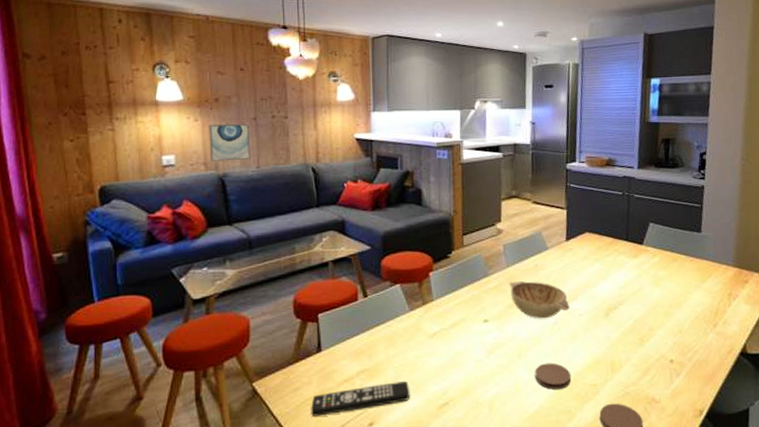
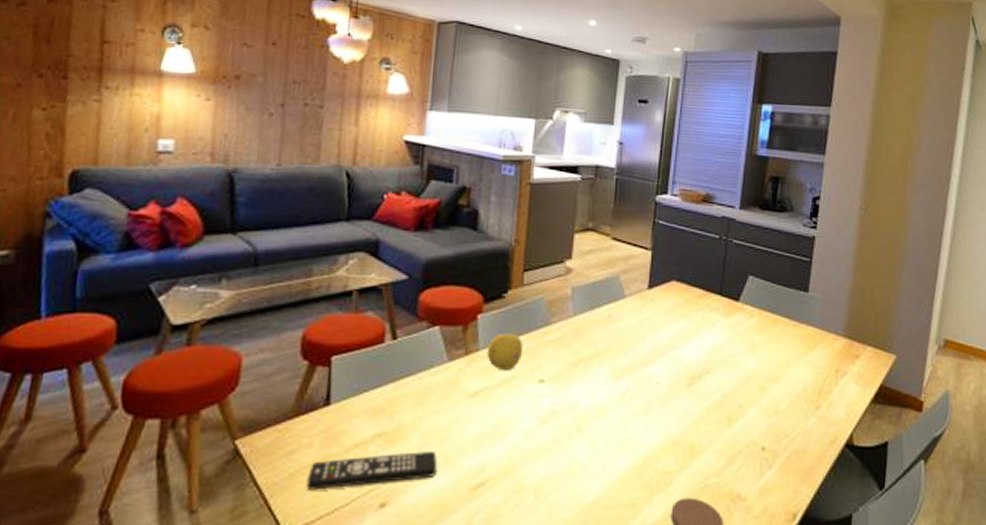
wall art: present [209,123,250,162] -> none [219,106,274,154]
fruit: none [440,285,468,315] -> present [486,333,523,371]
decorative bowl: present [508,281,570,319] -> none [574,335,646,384]
coaster: present [535,362,571,390] -> none [596,440,641,475]

